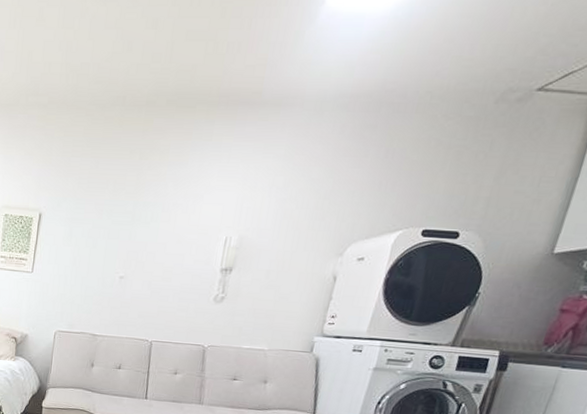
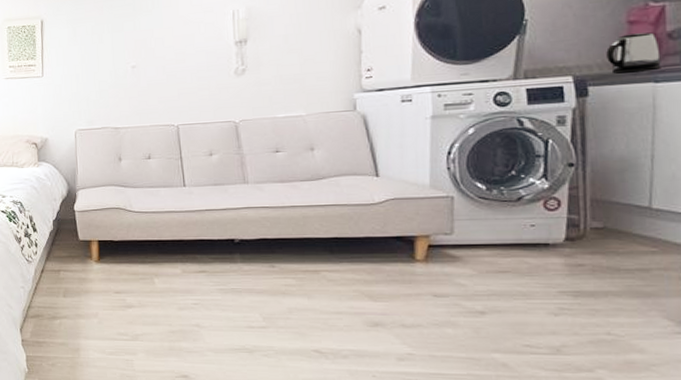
kettle: none [531,320,578,357] -> present [606,32,661,74]

